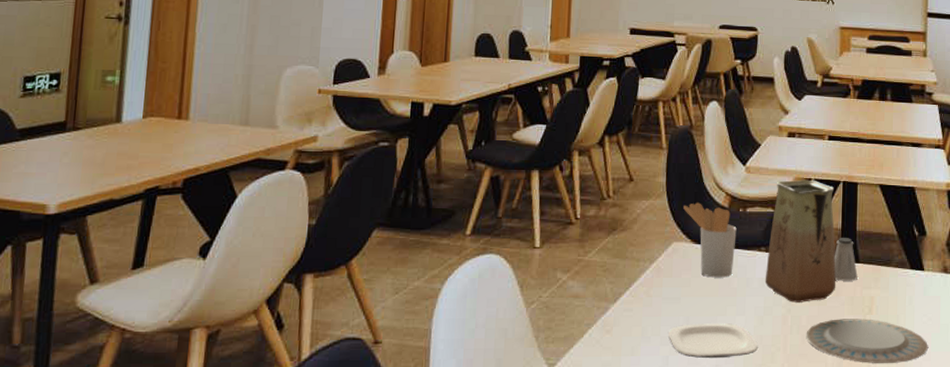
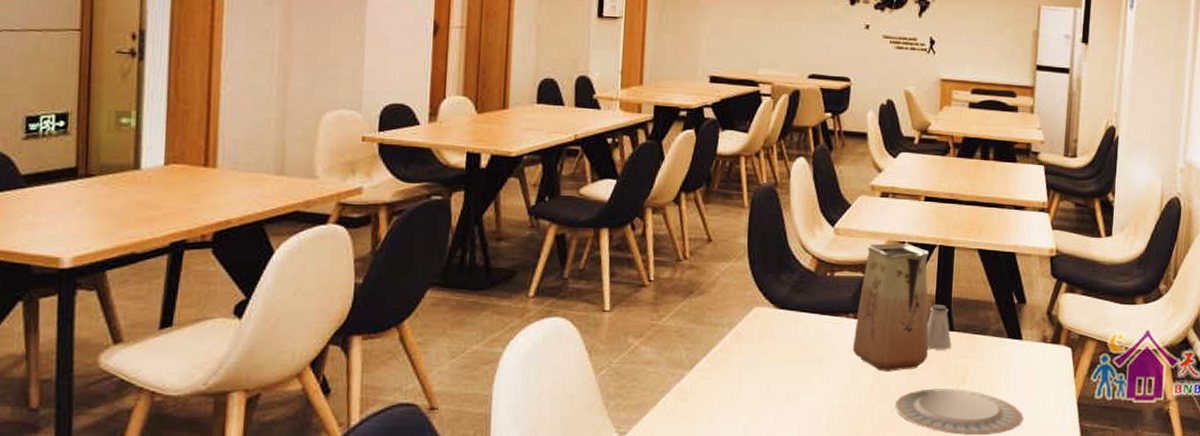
plate: present [668,323,758,359] -> none [748,392,843,429]
utensil holder: present [683,202,737,278] -> none [766,265,823,345]

